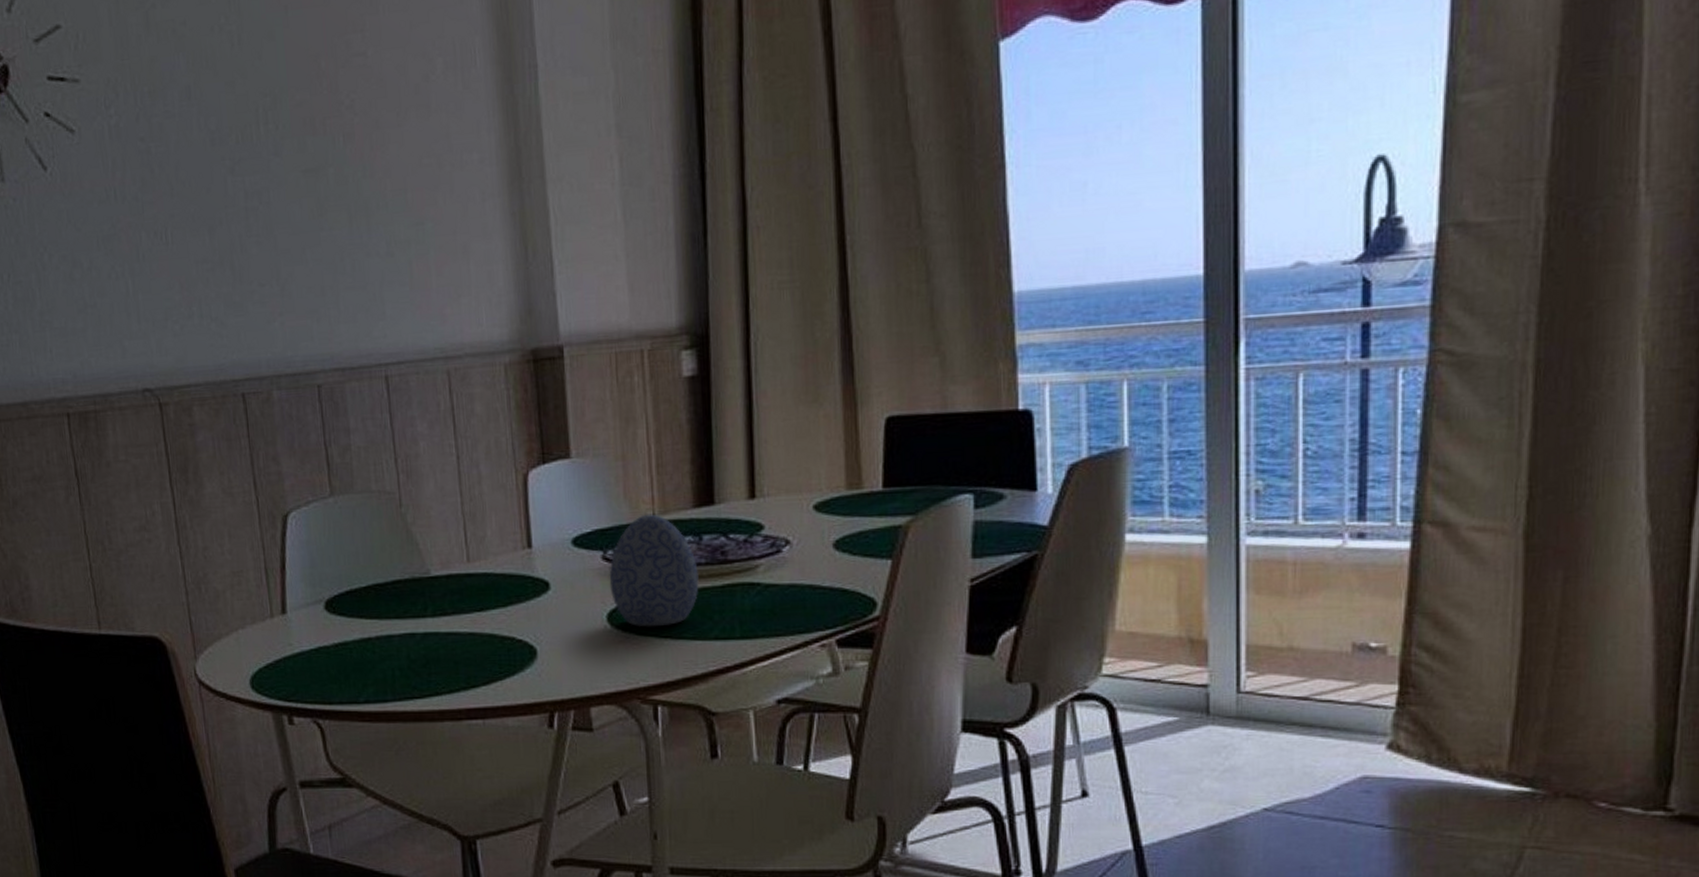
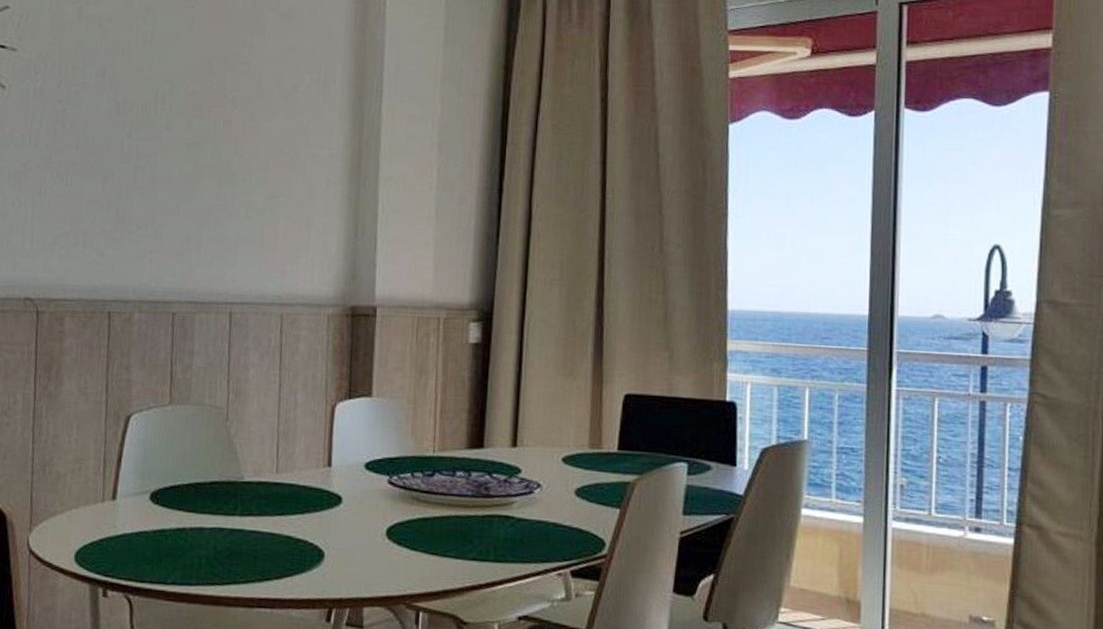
decorative egg: present [609,514,699,627] -> none [391,450,465,545]

